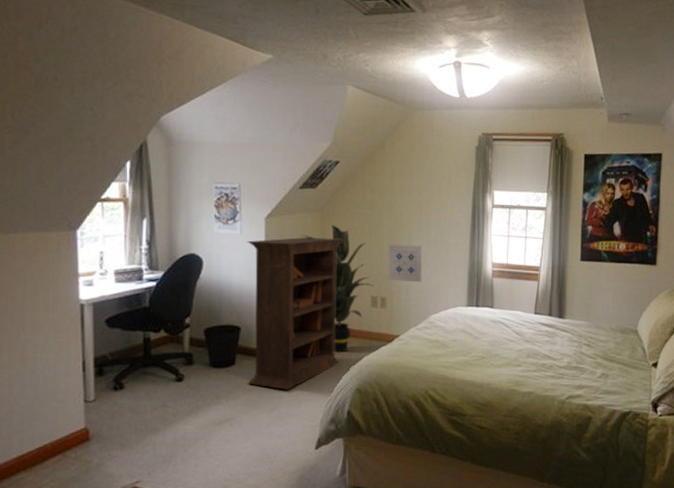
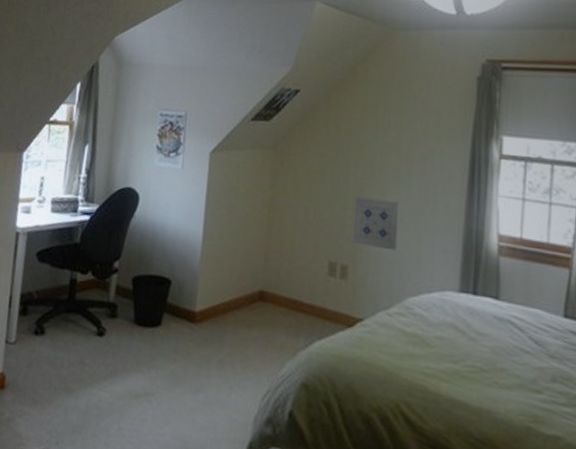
bookcase: present [247,237,344,390] -> none [173,177,299,369]
indoor plant: present [300,225,374,353] -> none [248,166,334,331]

